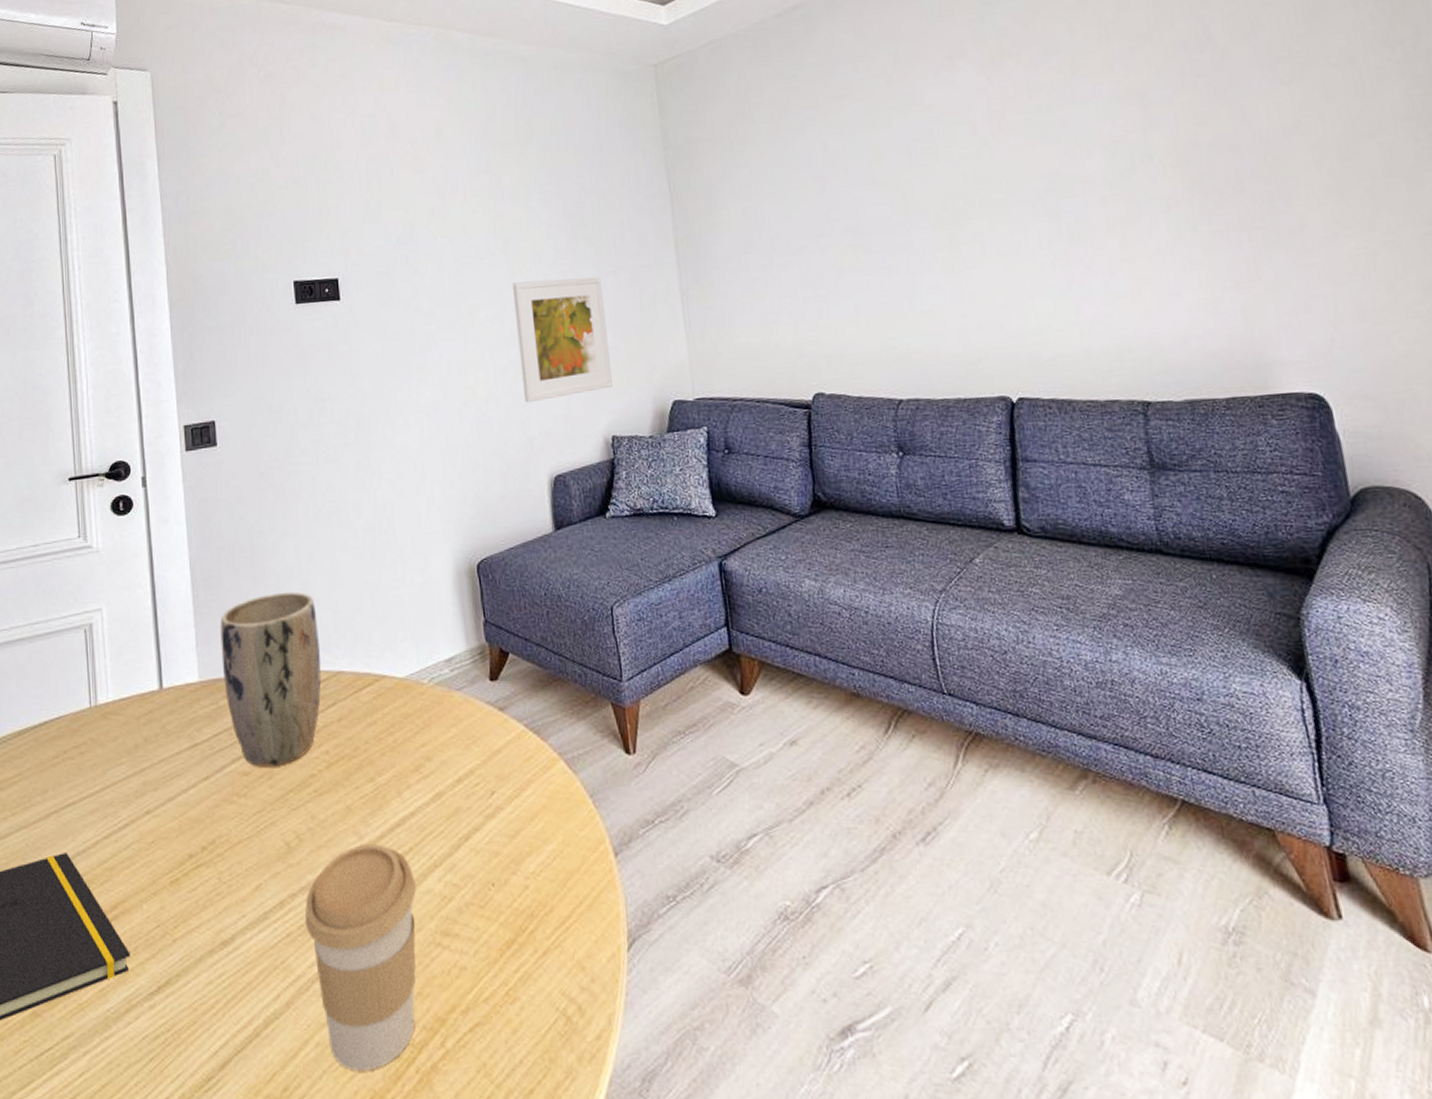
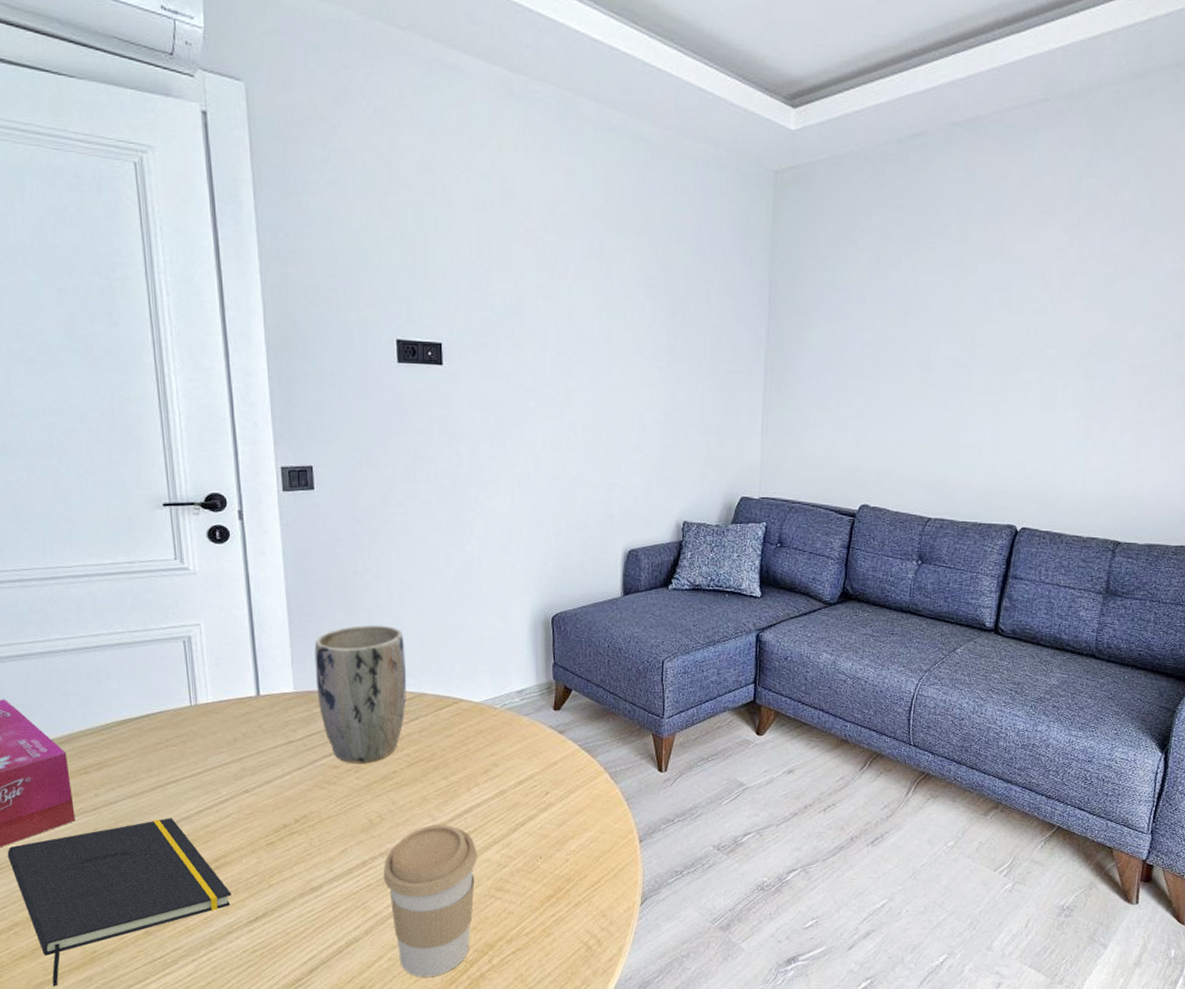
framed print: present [513,276,612,403] -> none [609,371,694,484]

